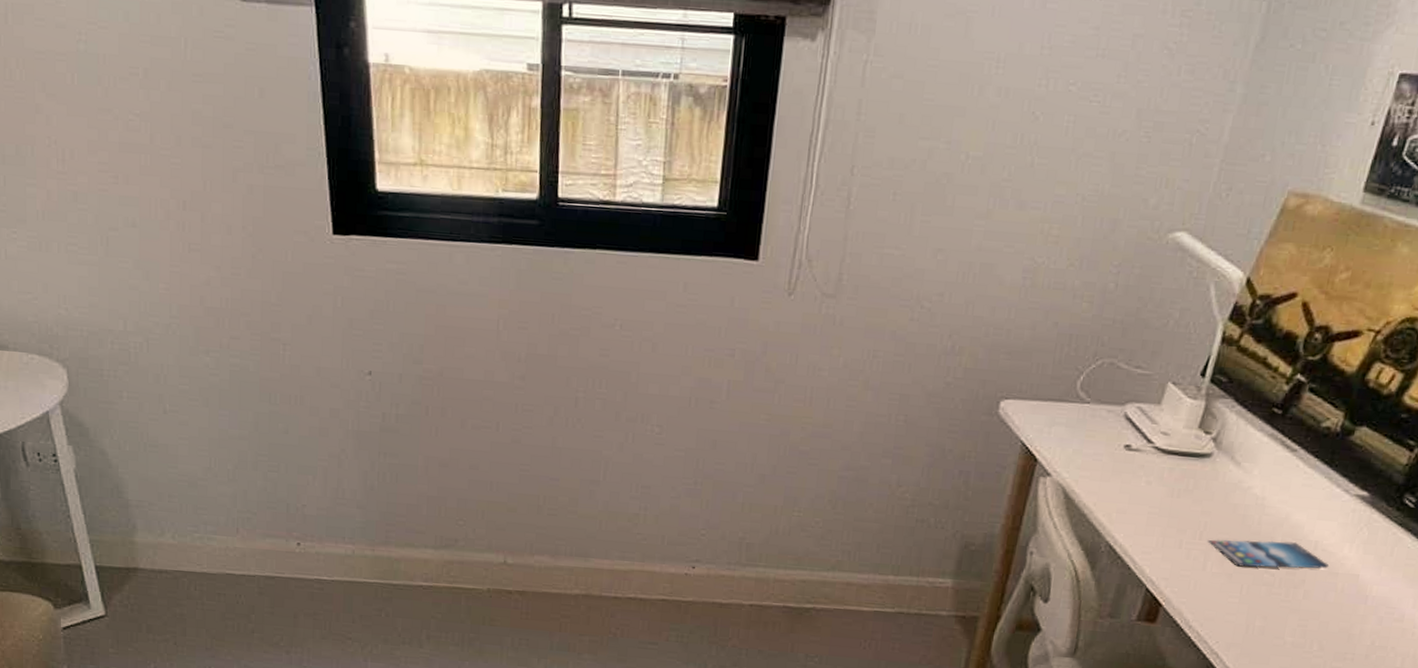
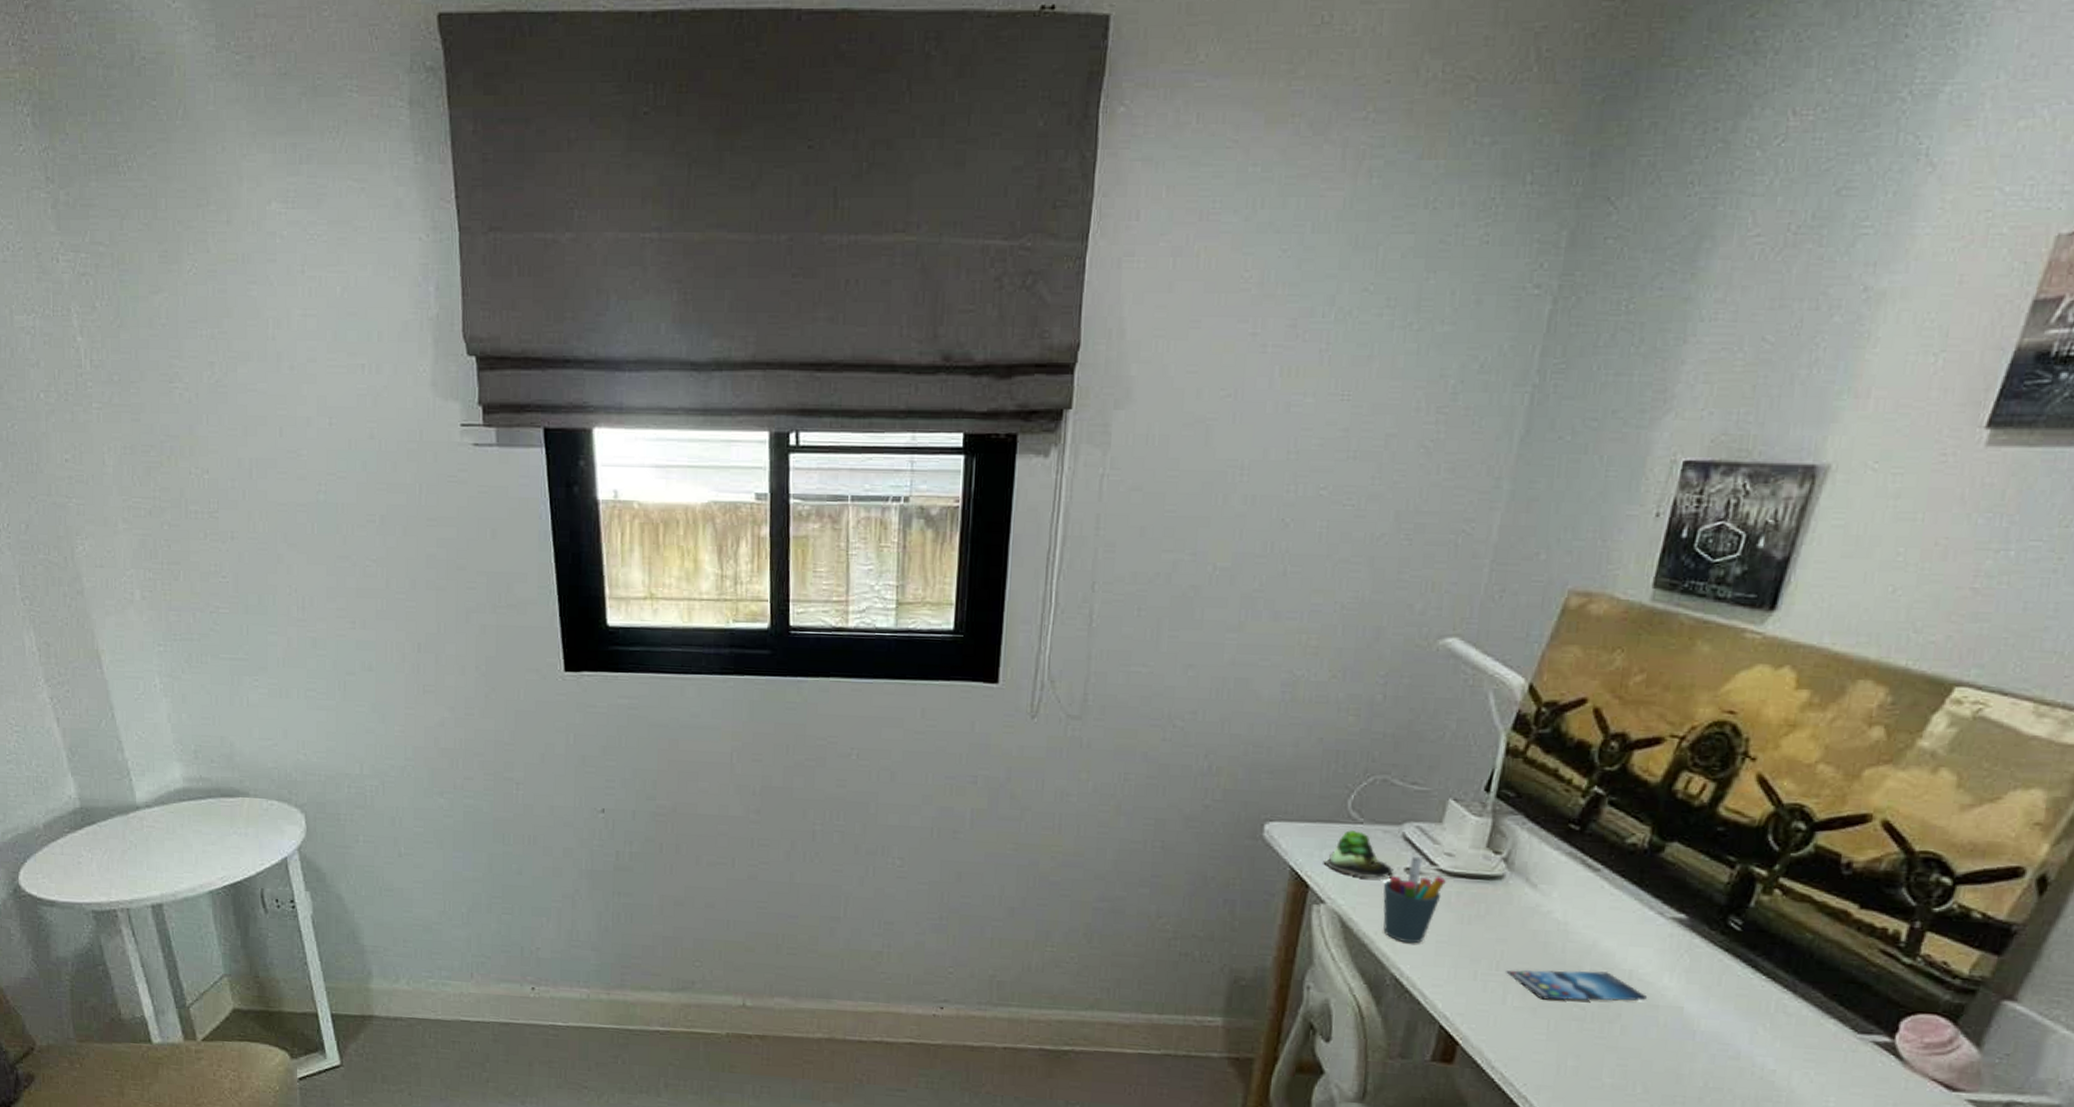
succulent plant: none [1051,409,1116,455] -> present [1323,830,1395,879]
pen holder: none [1102,434,1161,515] -> present [1383,856,1446,944]

